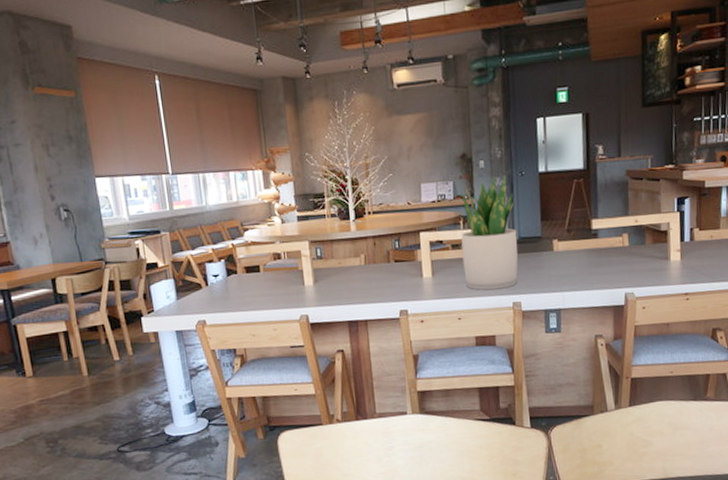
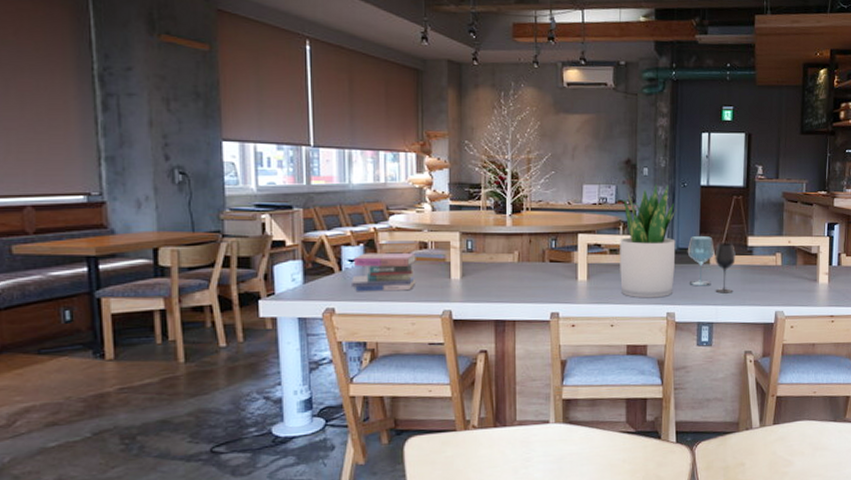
books: none [216,264,274,303] -> present [352,252,417,292]
wine glass: none [529,222,558,275] -> present [687,235,715,286]
wine glass: none [558,228,580,280] -> present [715,243,736,295]

